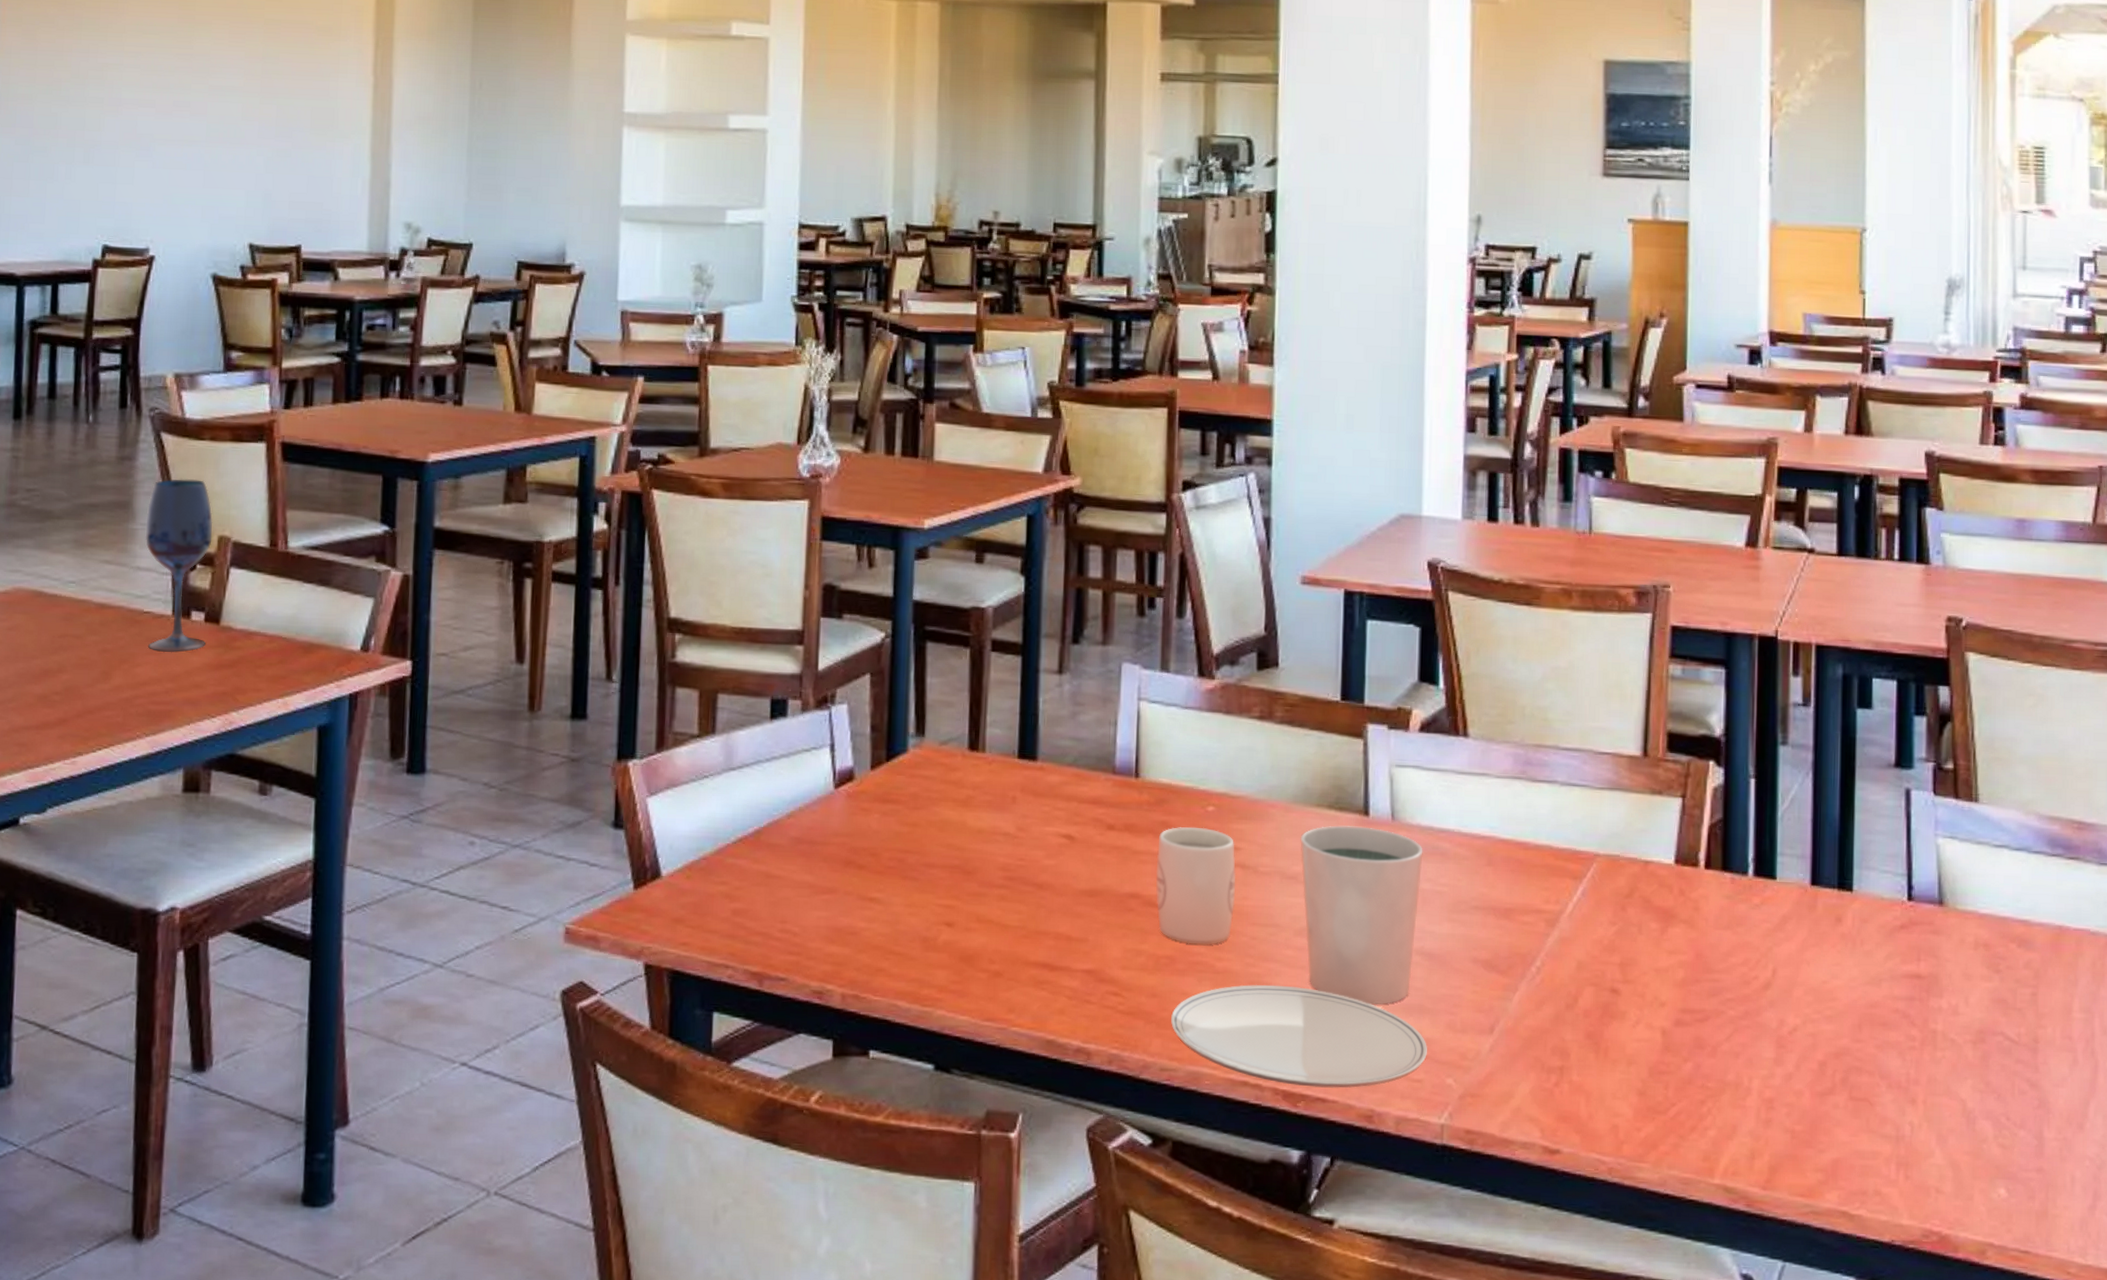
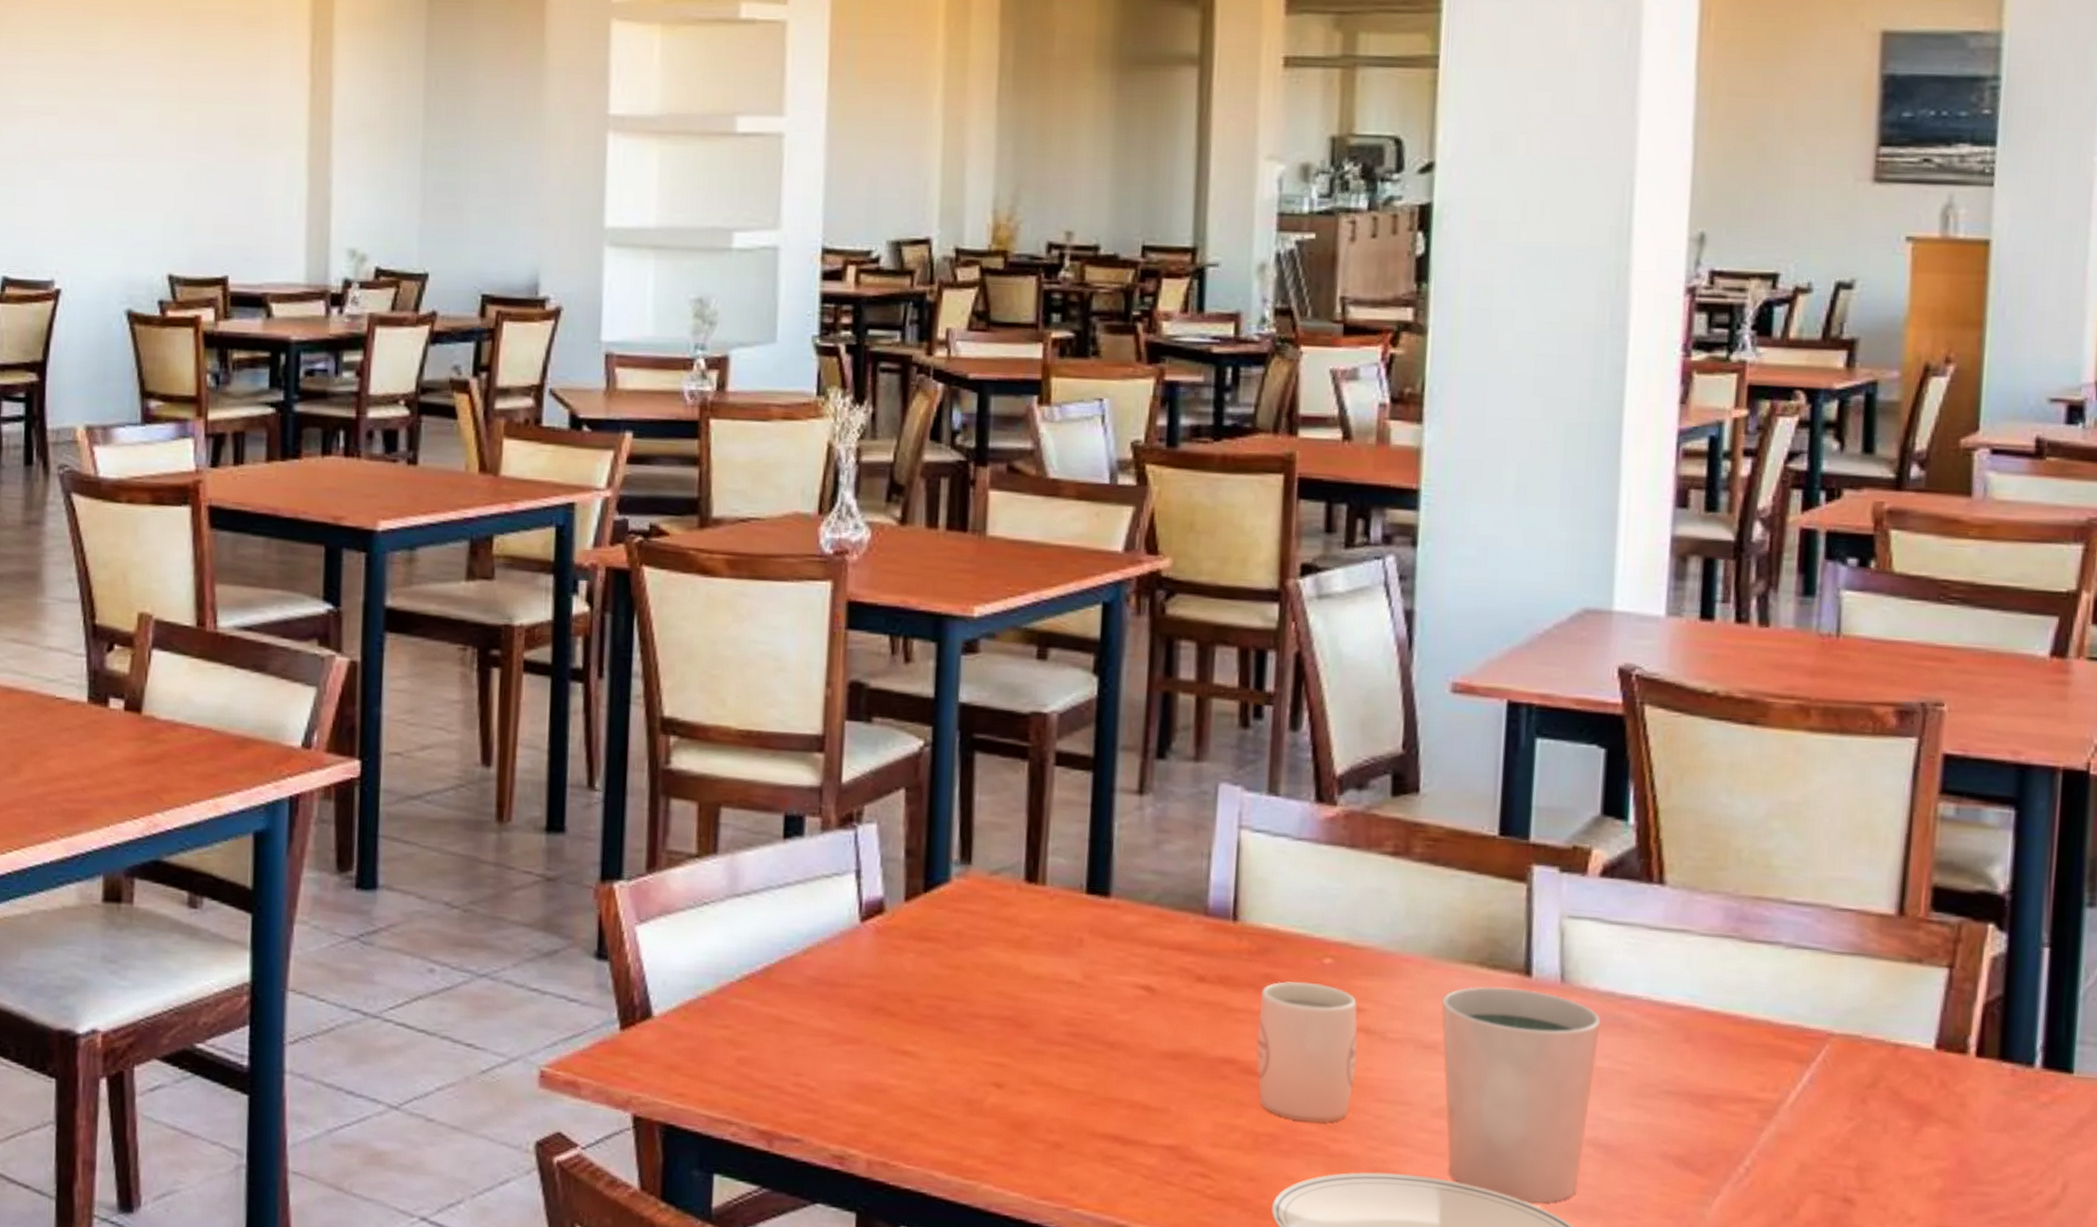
wineglass: present [145,479,213,653] -> none [55,547,132,745]

